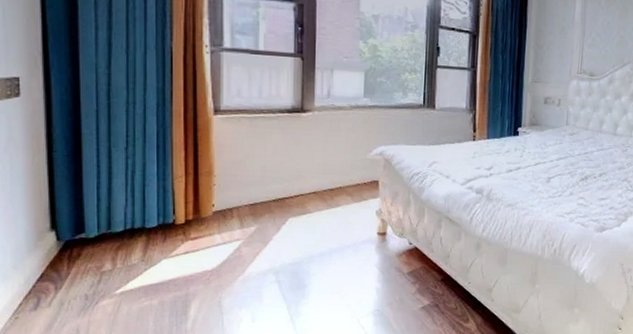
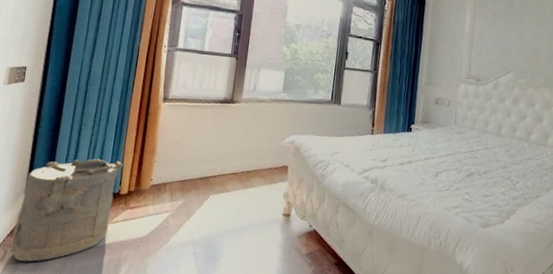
laundry hamper: none [44,185,175,308] -> present [10,158,124,262]

